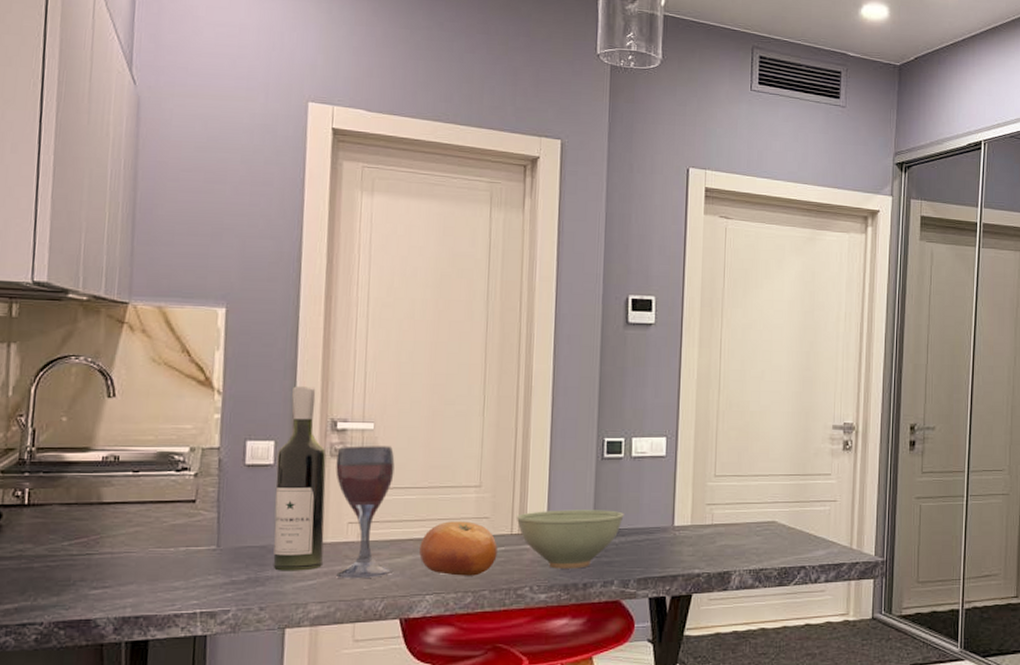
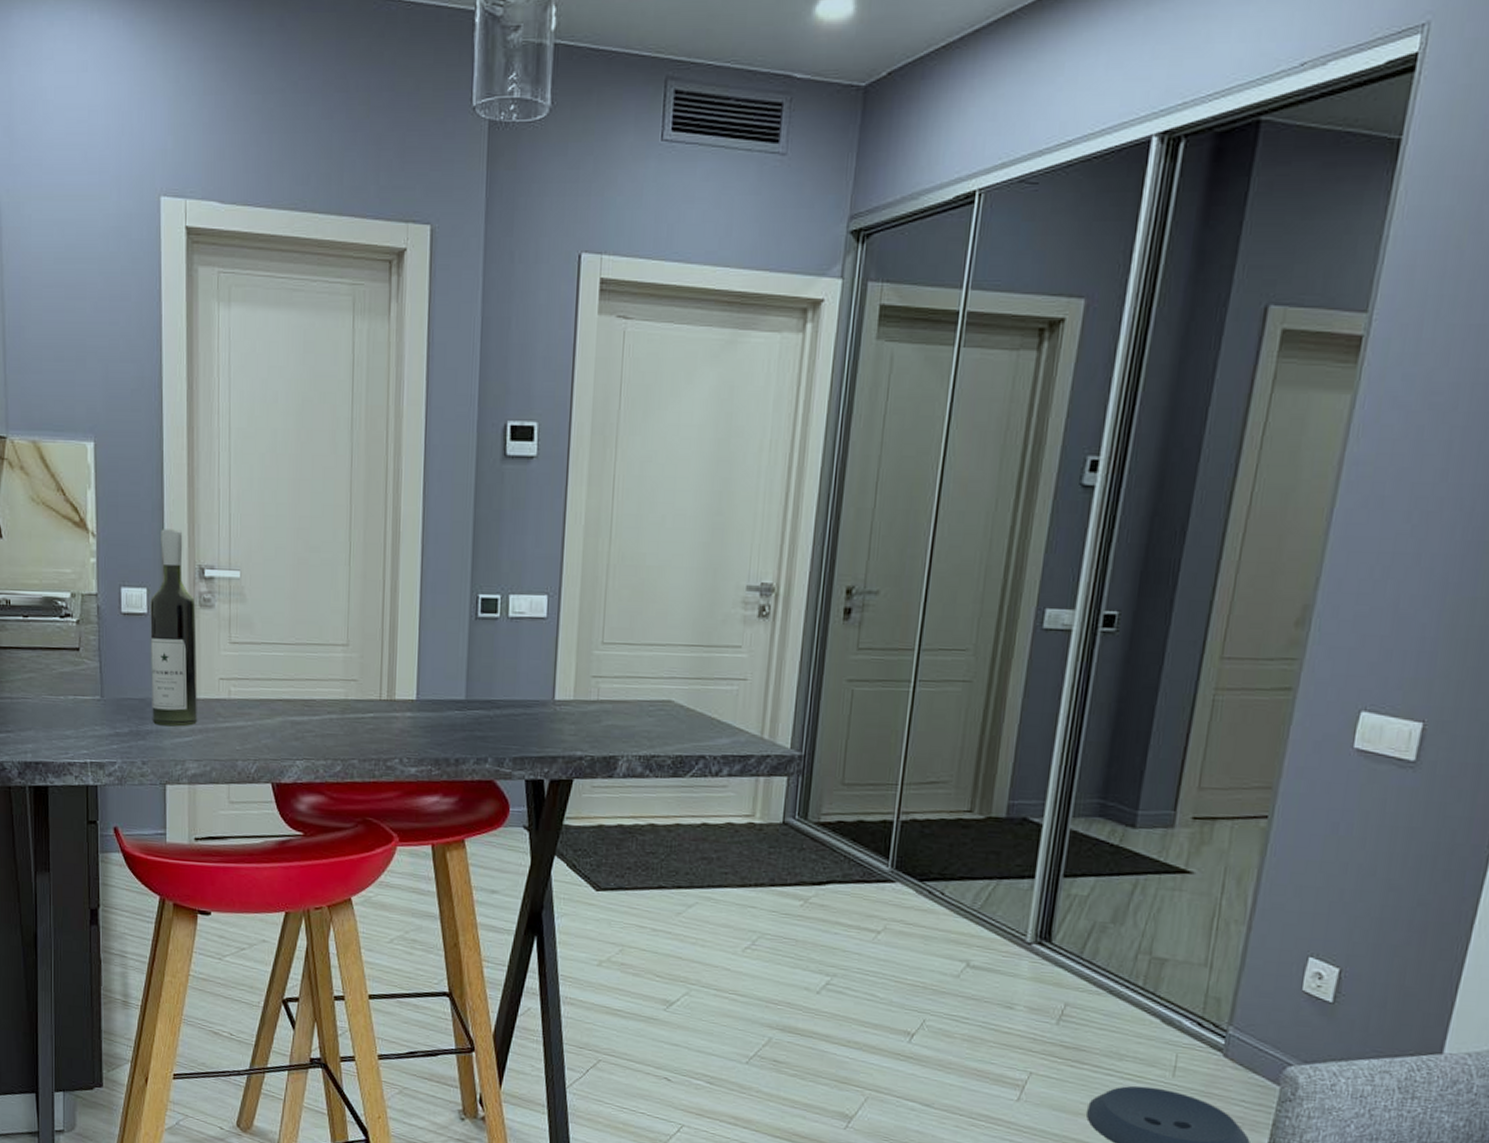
cup: present [336,446,395,579] -> none [205,595,265,739]
fruit: present [419,521,497,576] -> none [289,682,366,743]
bowl: present [516,510,624,569] -> none [384,675,500,742]

